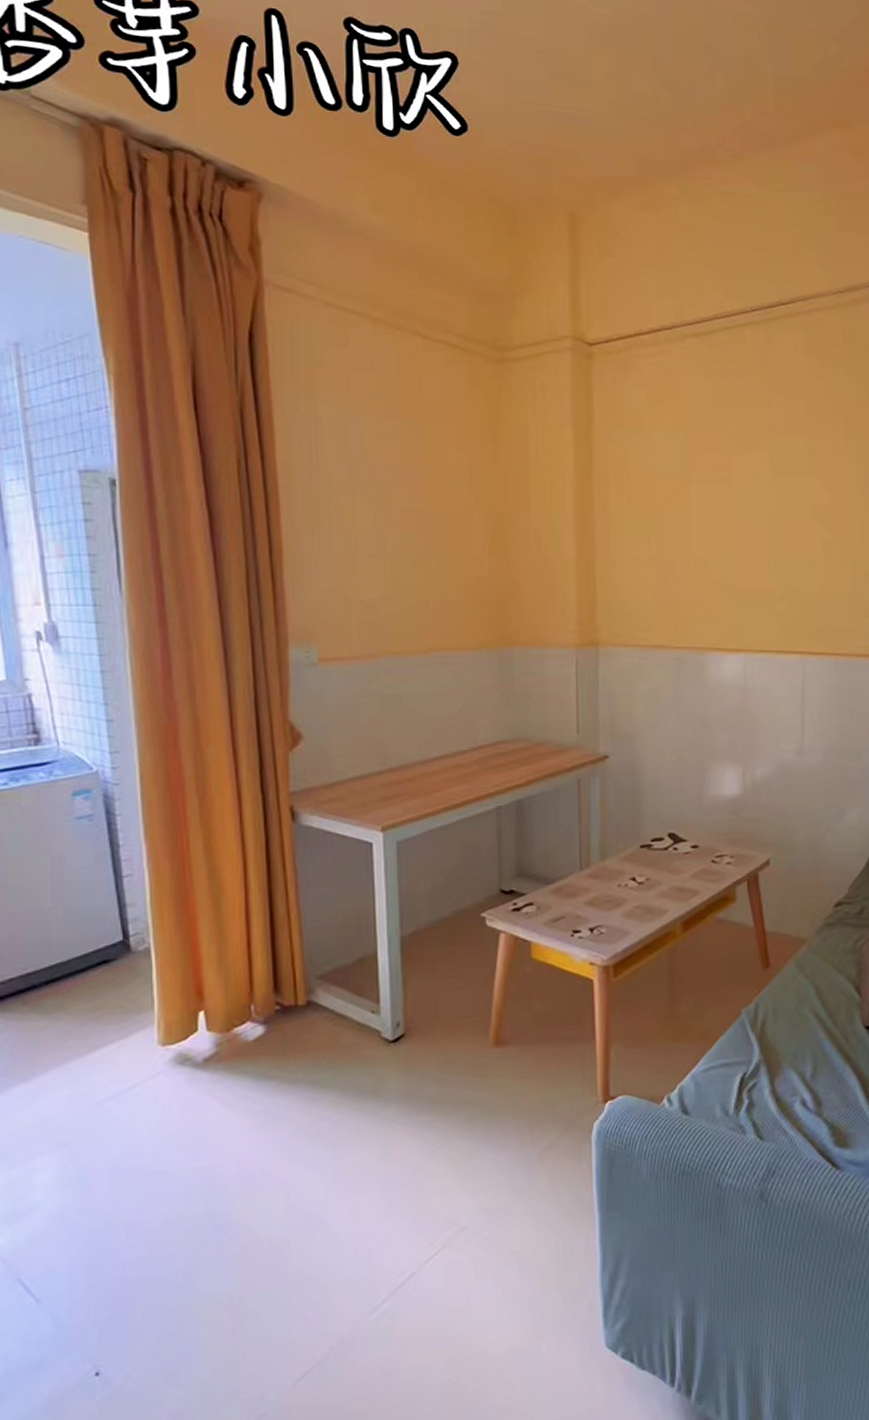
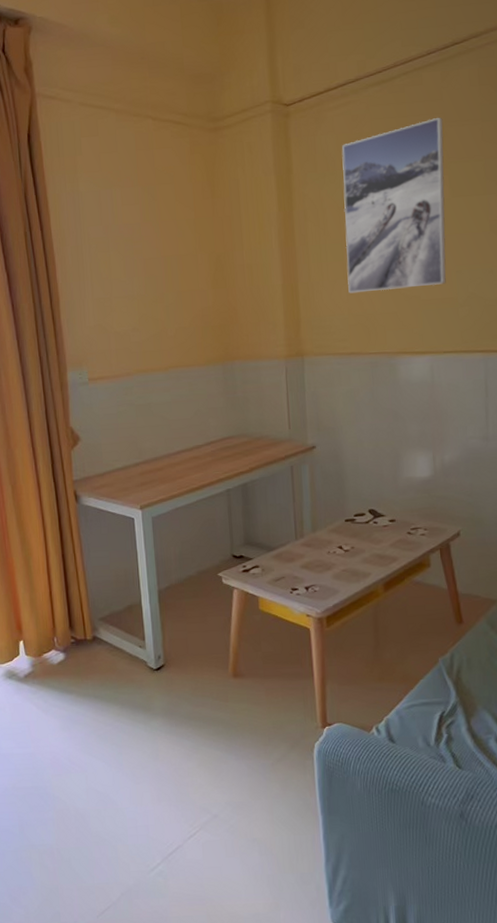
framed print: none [652,383,767,575] -> present [342,117,446,294]

